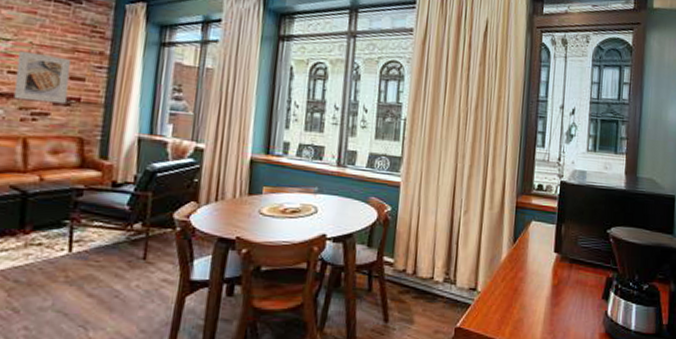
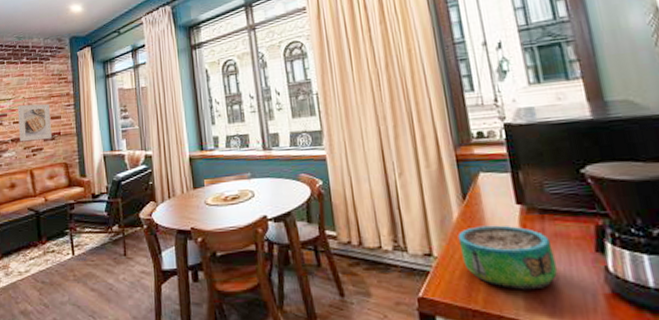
decorative bowl: none [501,268,573,327] -> present [457,225,558,290]

